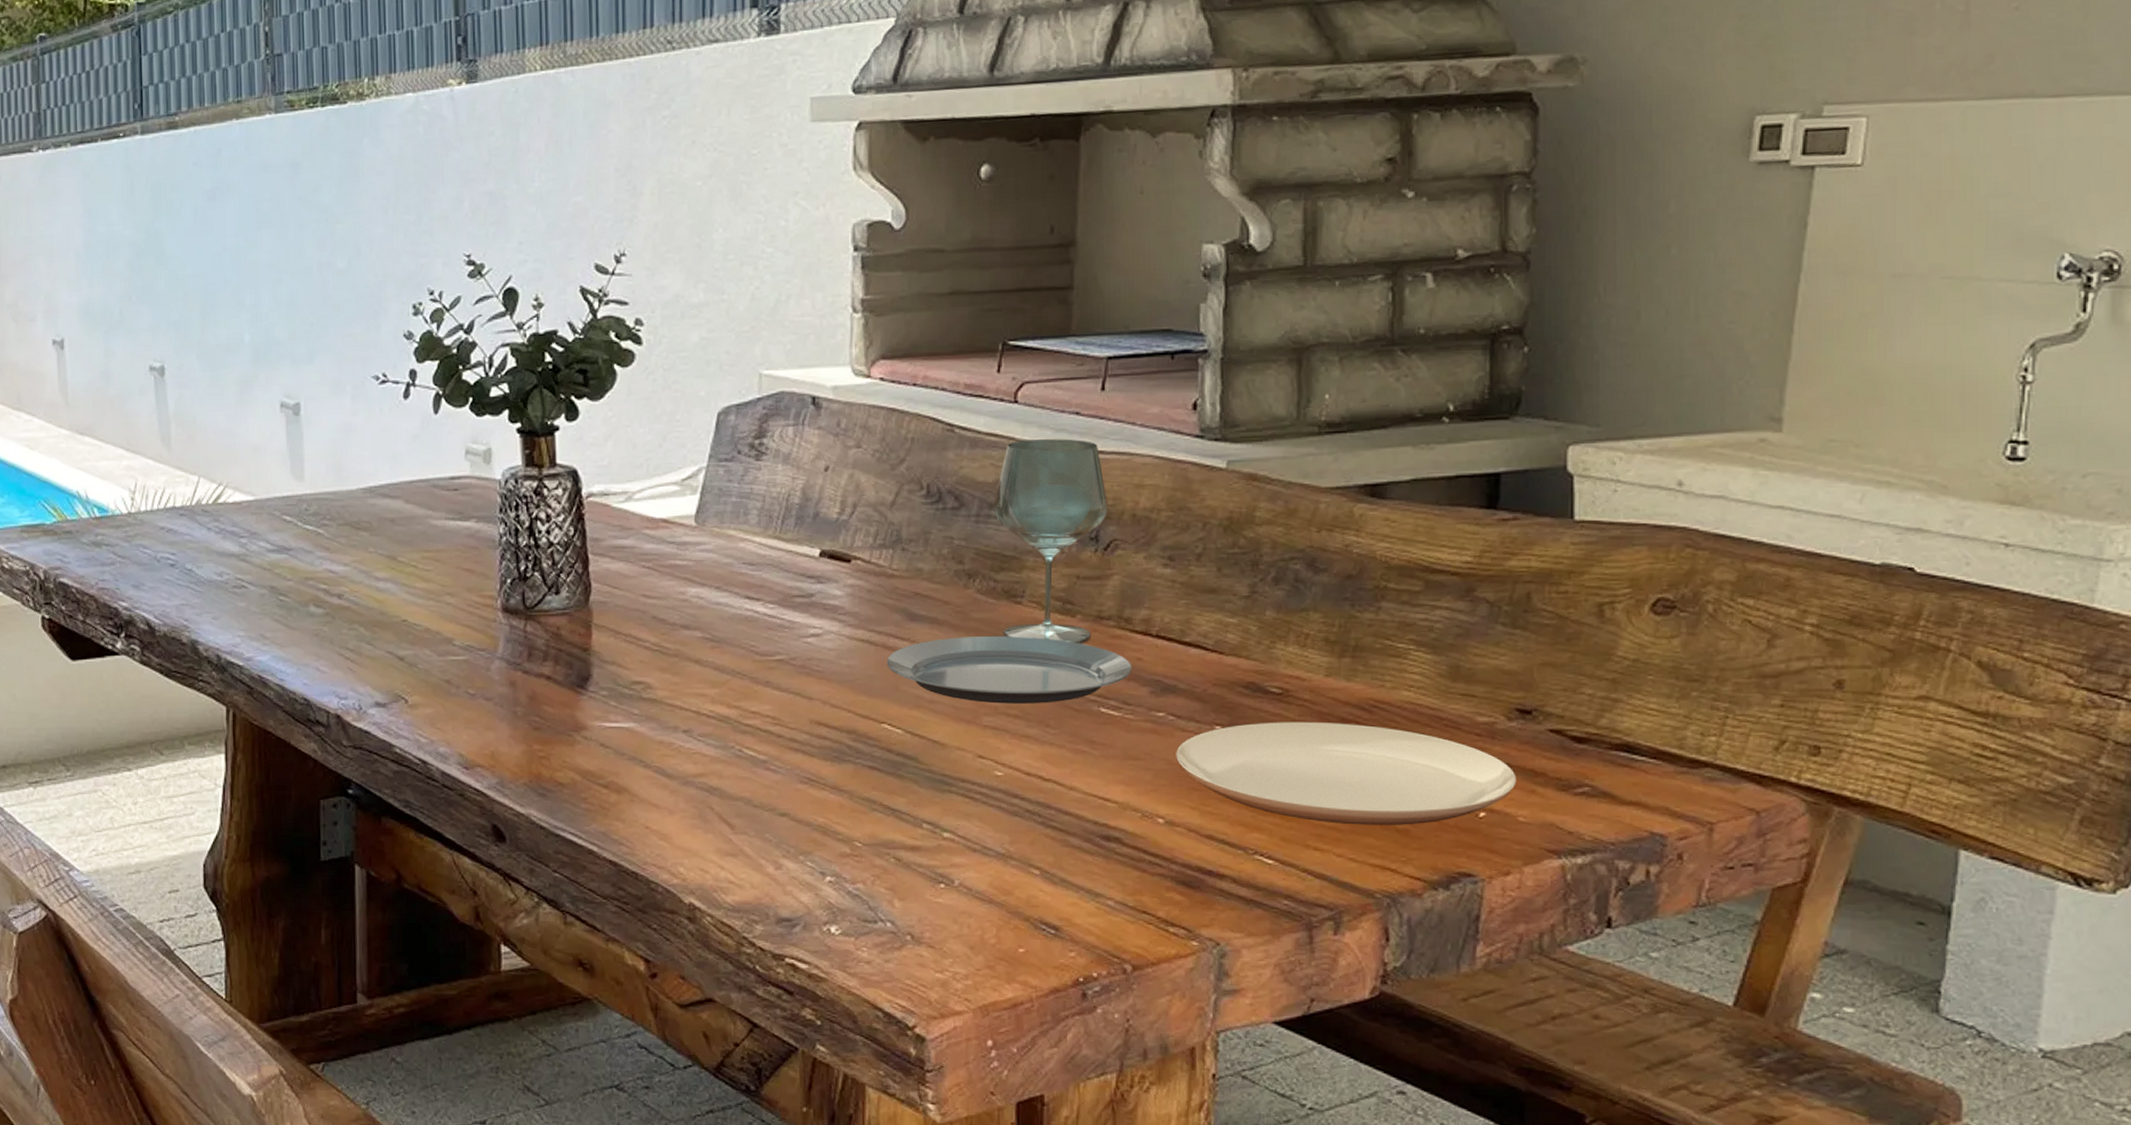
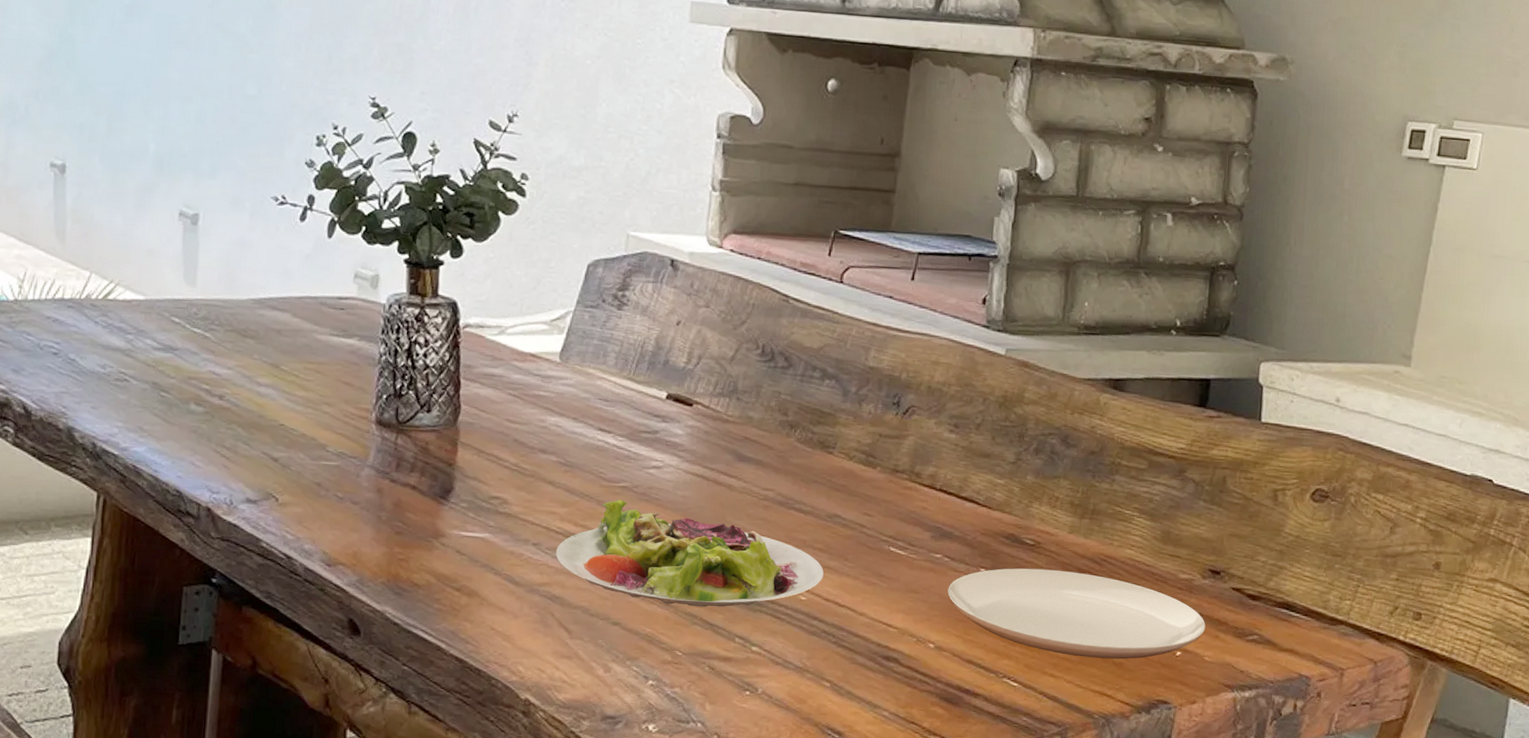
salad plate: none [710,675,1022,791] -> present [556,500,824,607]
plate: present [886,636,1133,704] -> none [716,478,919,540]
wine glass: present [994,439,1108,644] -> none [816,315,910,492]

